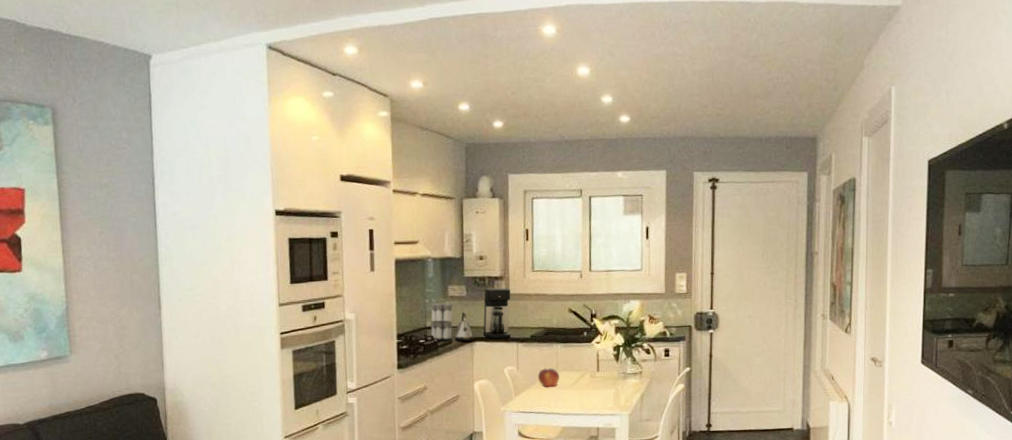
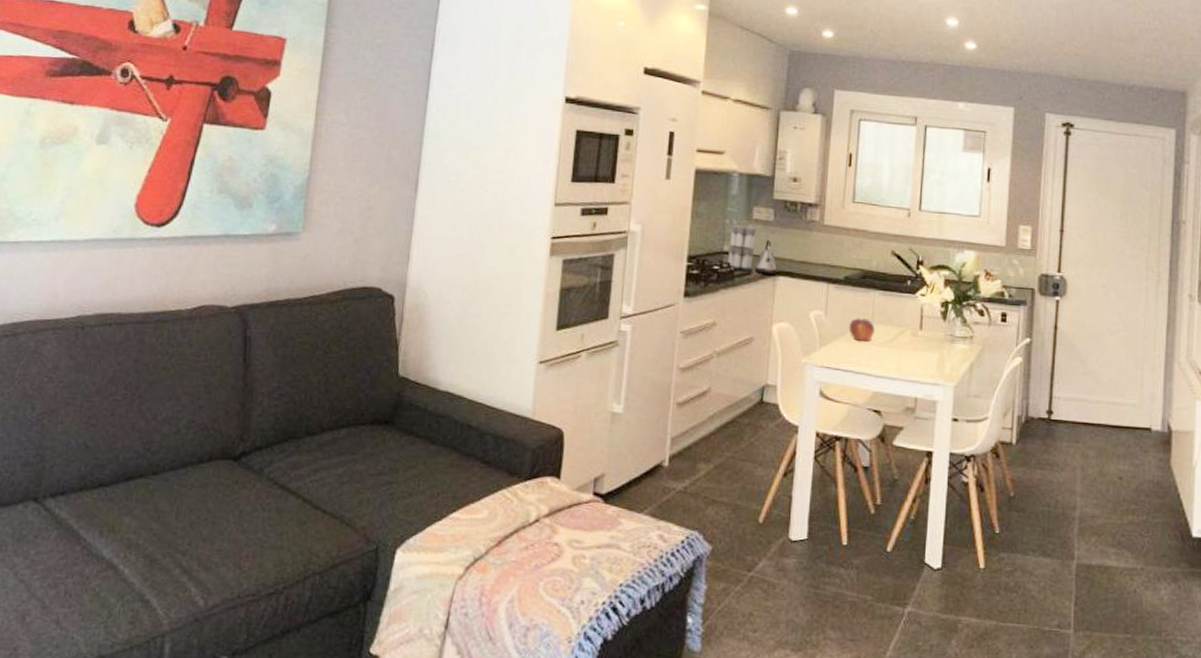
coffee maker: present [483,287,511,340] -> none [789,215,826,278]

